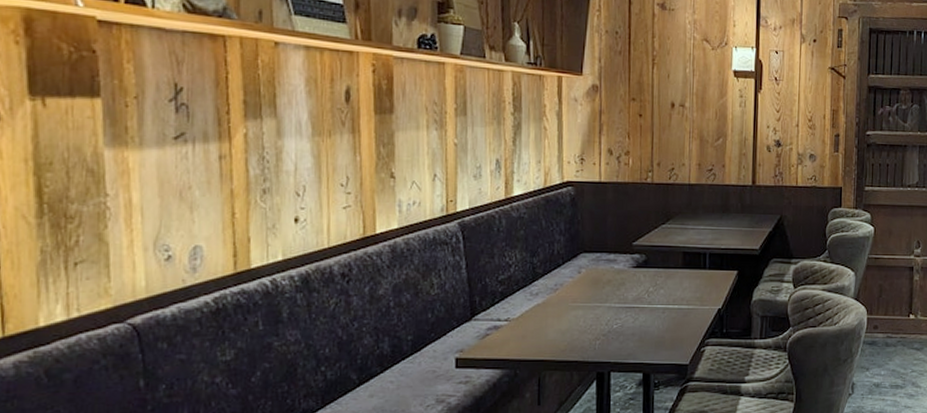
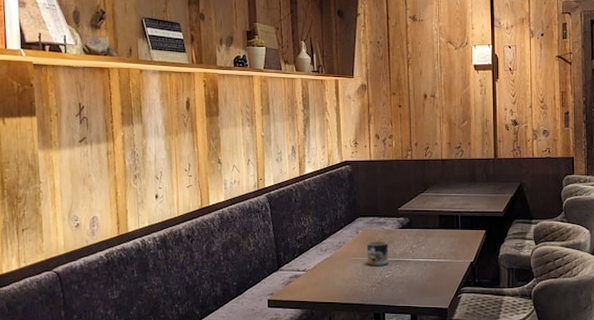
mug: none [590,282,619,315] -> present [366,240,389,267]

